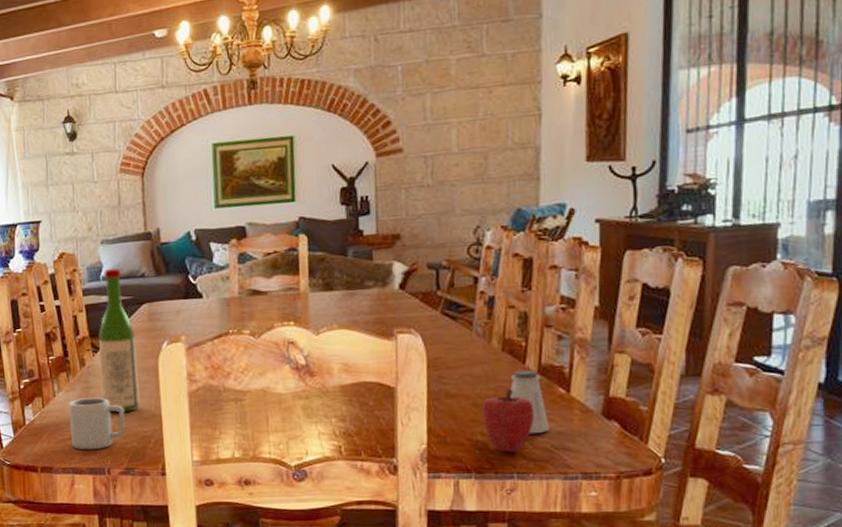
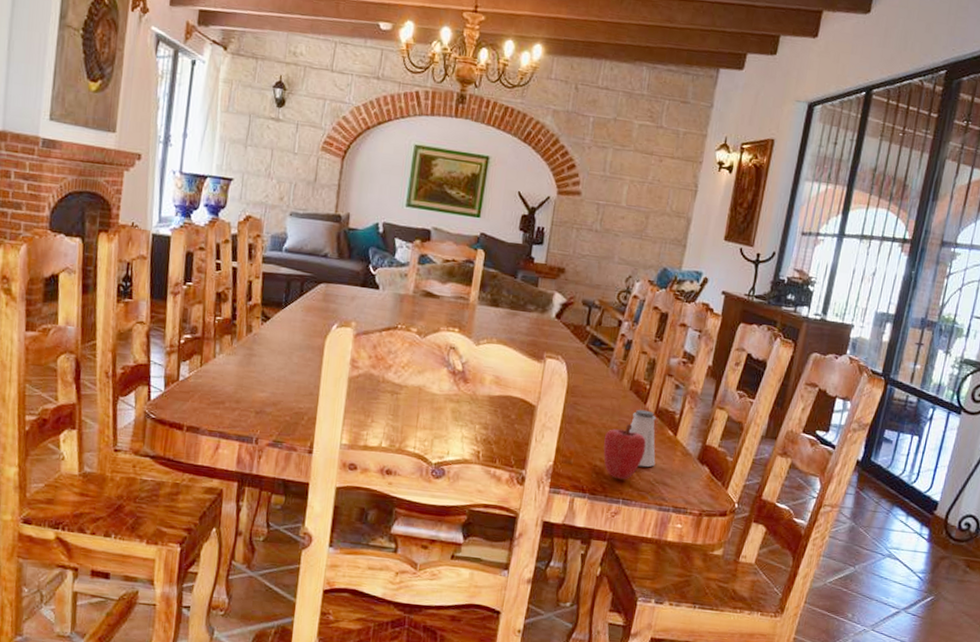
cup: present [69,397,125,450] -> none [224,364,284,418]
wine bottle: present [98,268,140,413] -> none [263,242,308,386]

